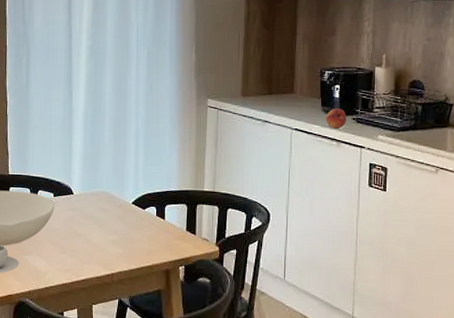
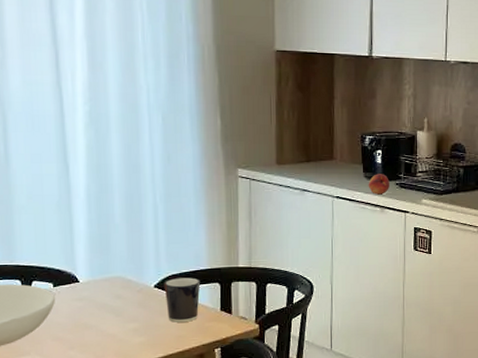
mug: none [140,197,171,239] -> present [164,277,201,322]

